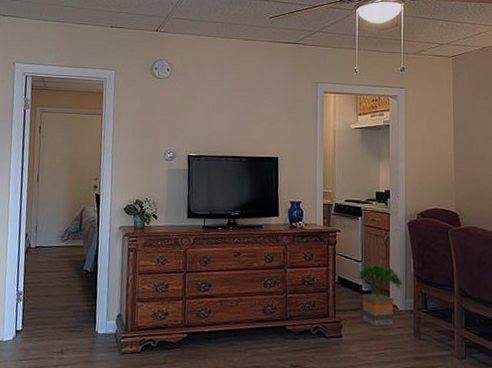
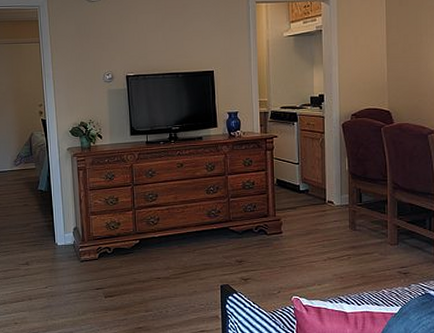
potted tree: present [357,264,403,327] -> none [295,165,338,222]

